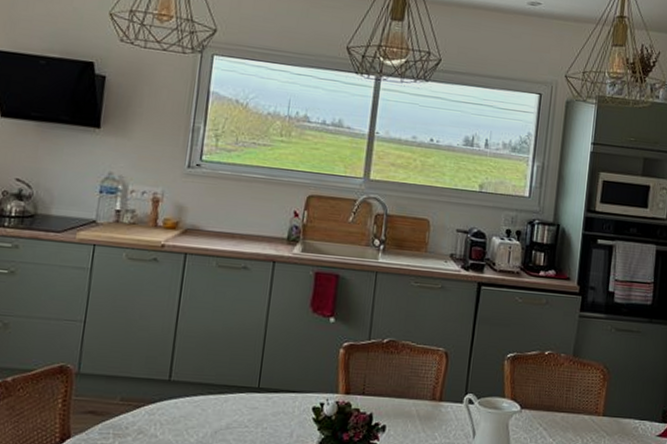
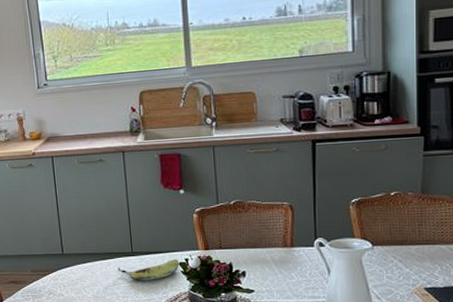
fruit: none [236,402,313,427] -> present [118,259,180,281]

